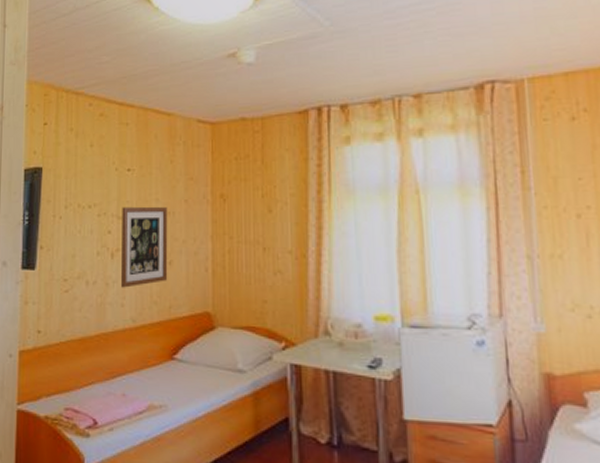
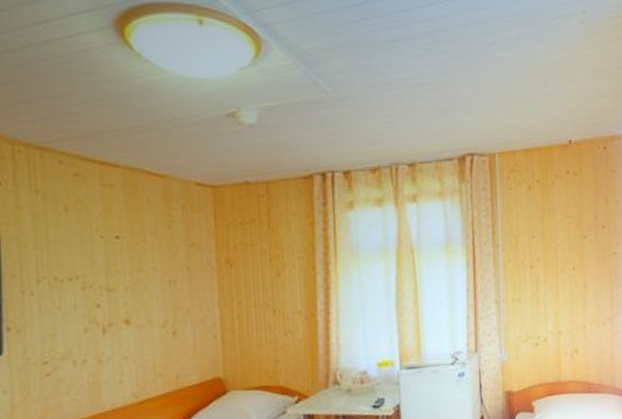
wall art: present [121,206,168,288] -> none [112,275,173,364]

